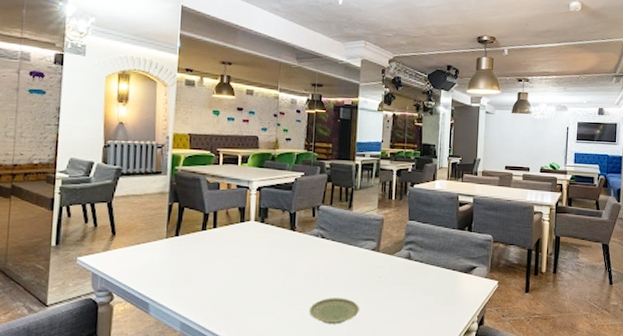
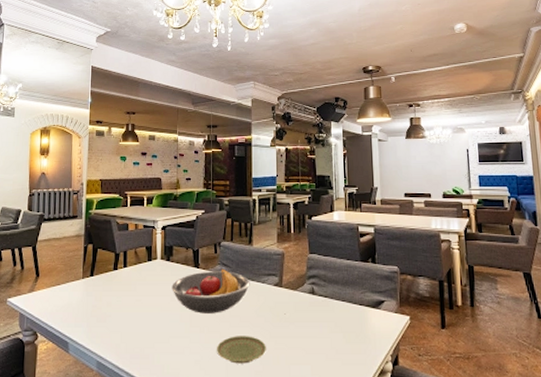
fruit bowl: none [265,232,348,276] -> present [172,268,250,313]

